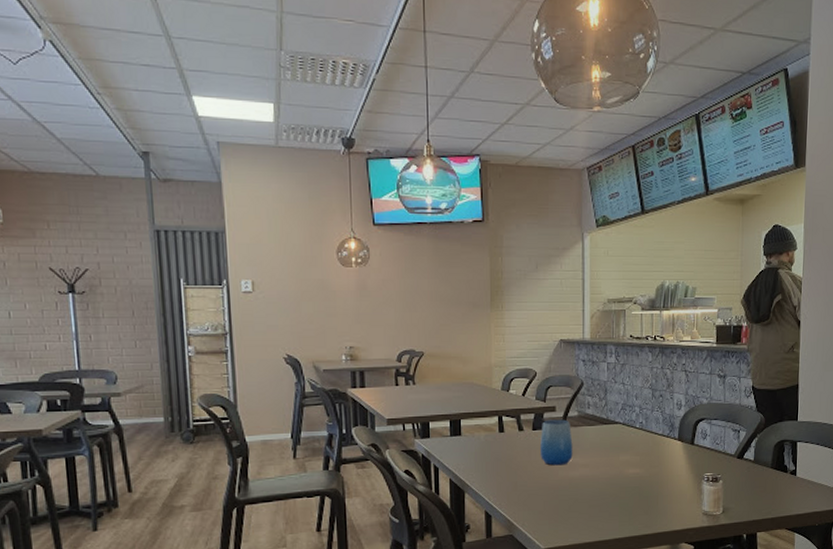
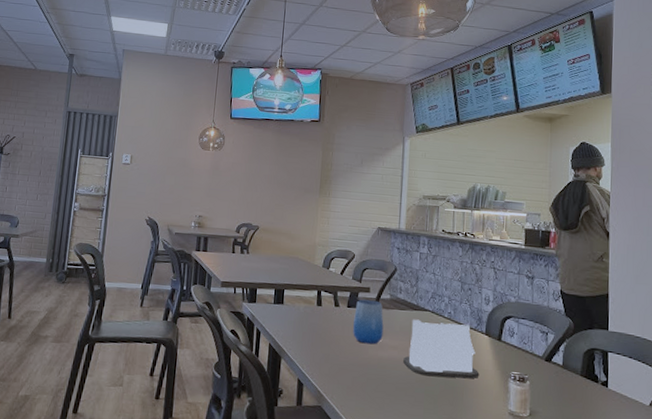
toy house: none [595,433,673,490] -> present [403,319,480,379]

